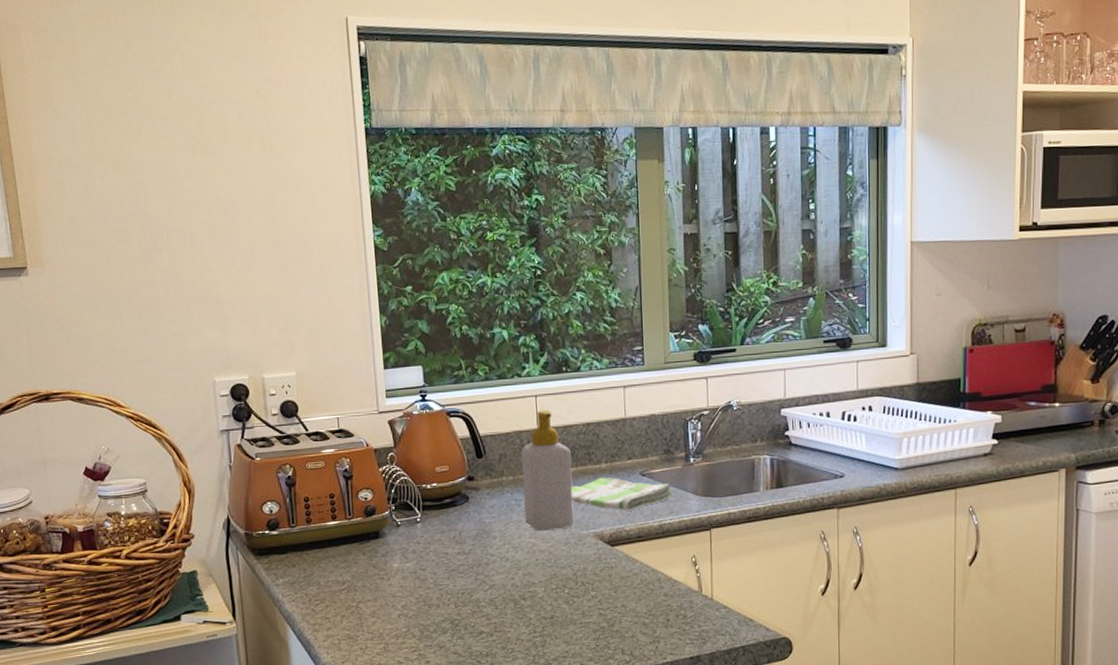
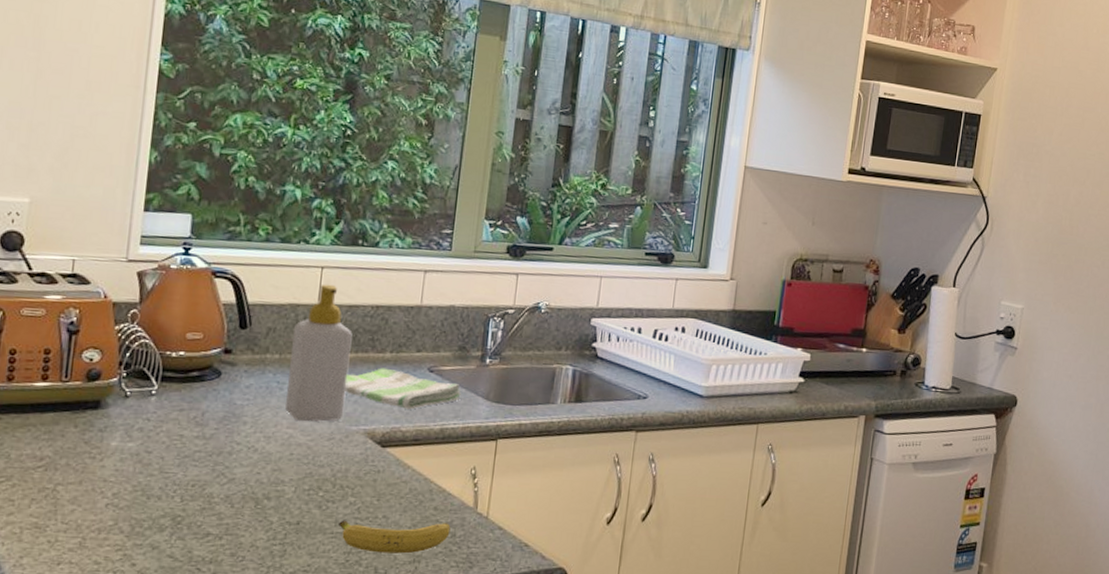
fruit: none [586,606,681,637] -> present [339,520,451,554]

